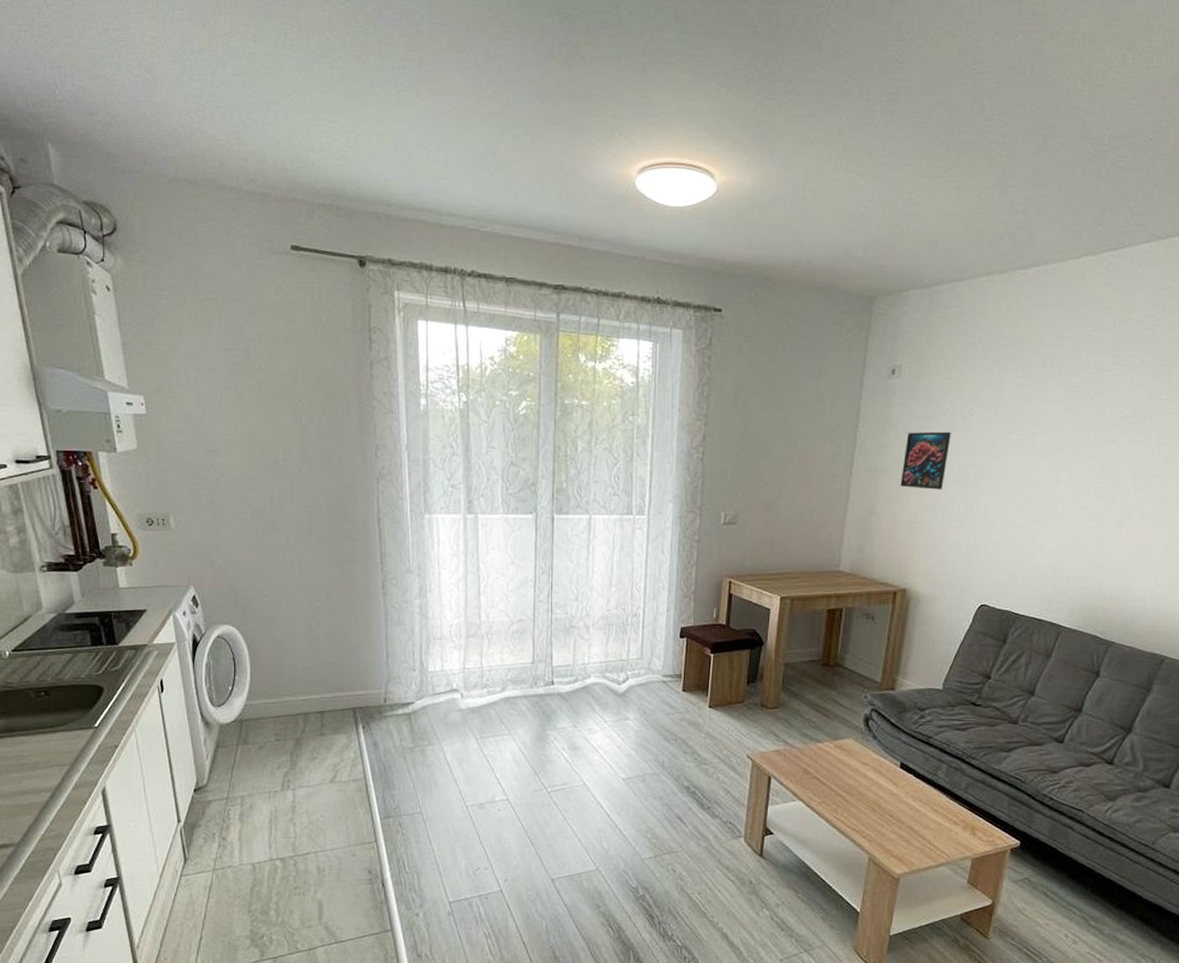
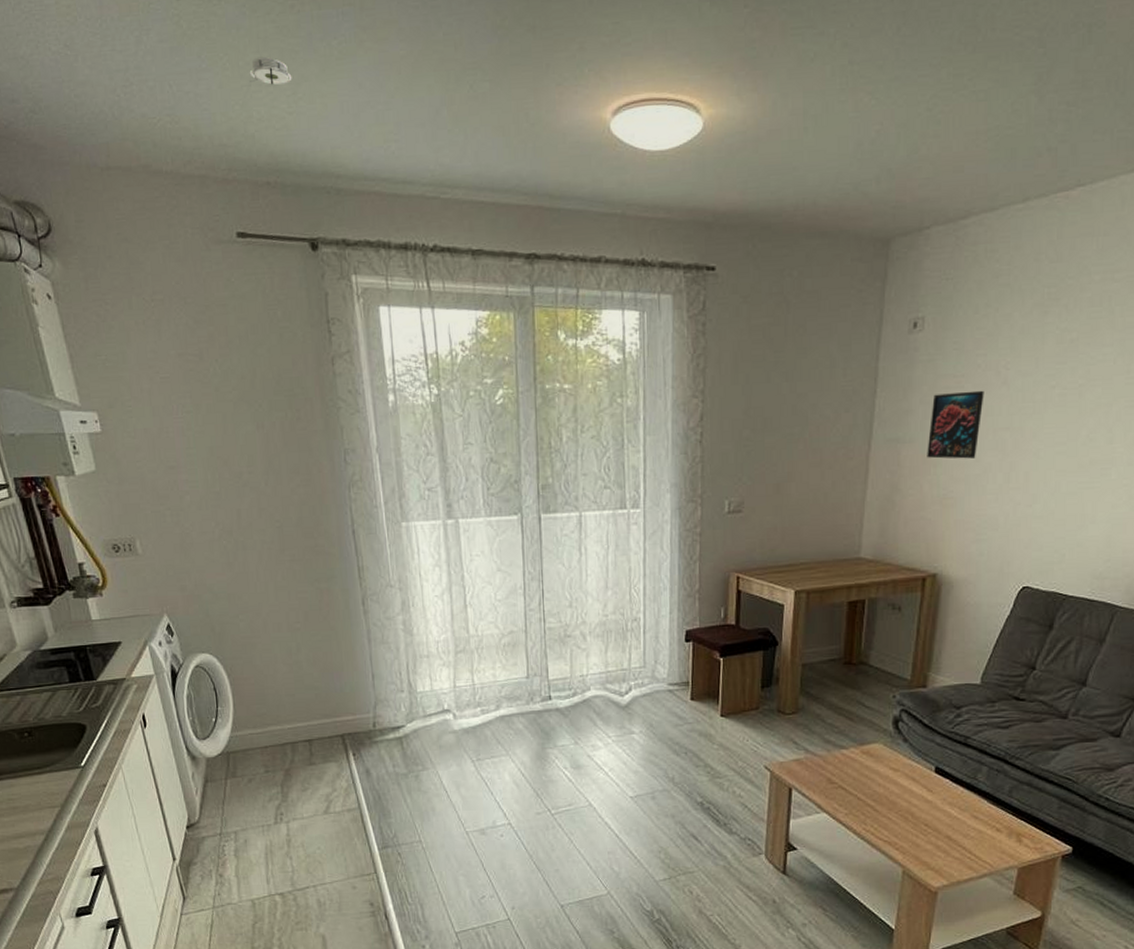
smoke detector: none [314,96,353,121] -> present [249,56,292,85]

